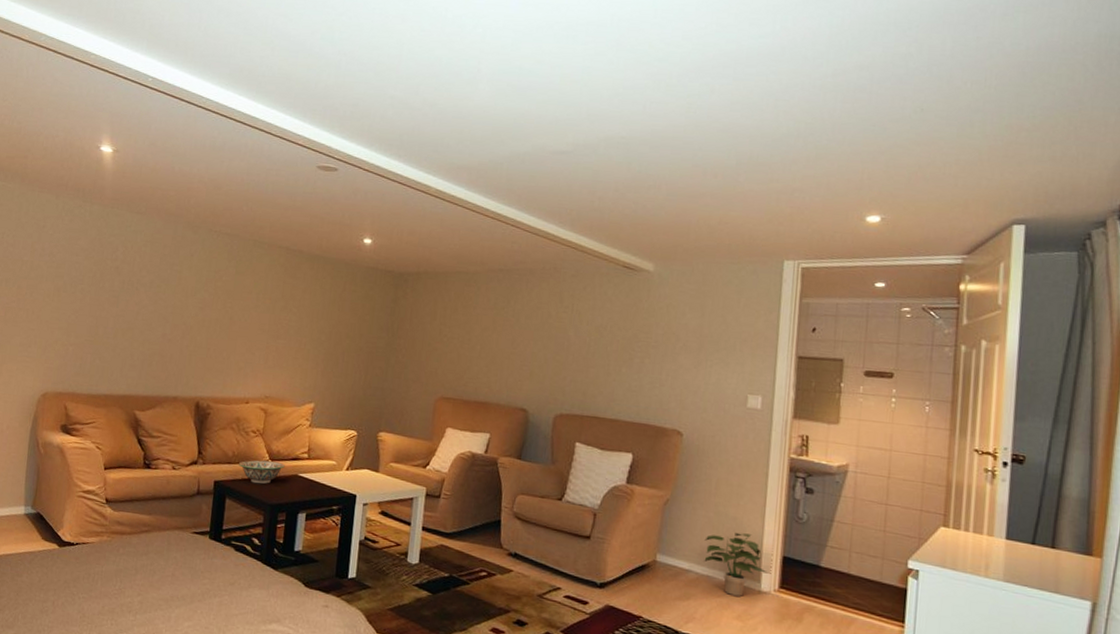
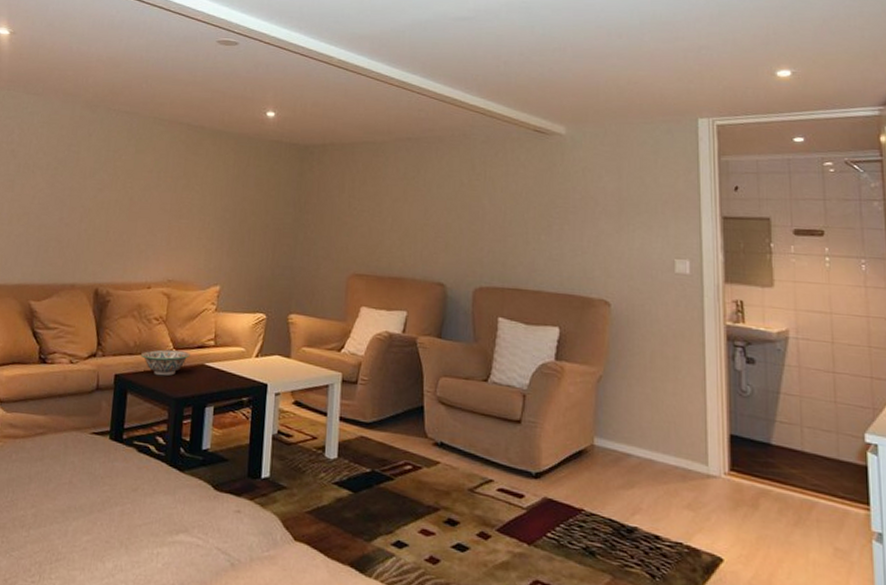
potted plant: present [704,532,767,597] -> none [644,410,715,483]

